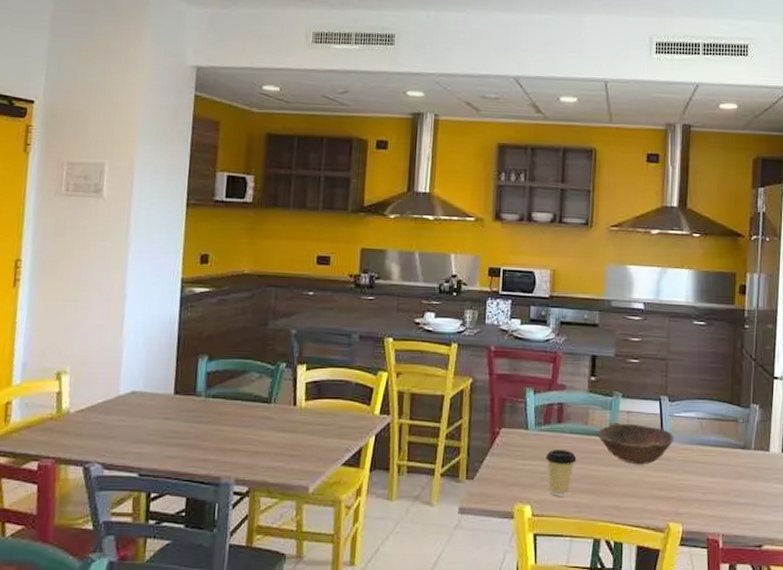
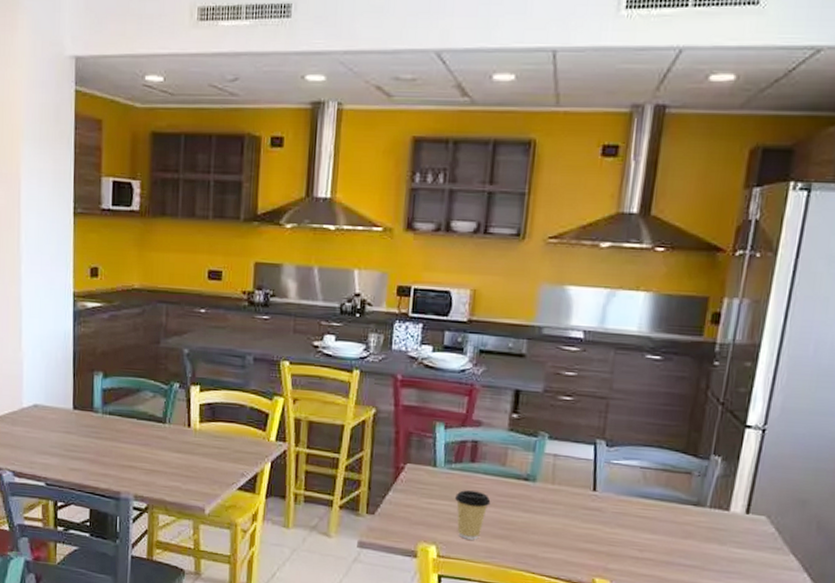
bowl: present [597,421,674,465] -> none [516,465,609,514]

